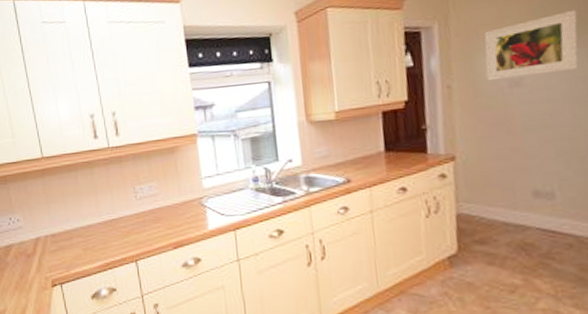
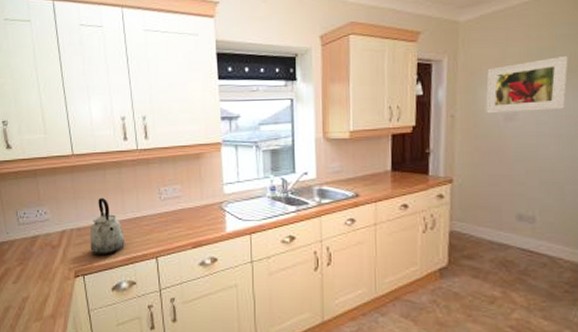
kettle: none [65,201,102,261] -> present [90,198,125,254]

